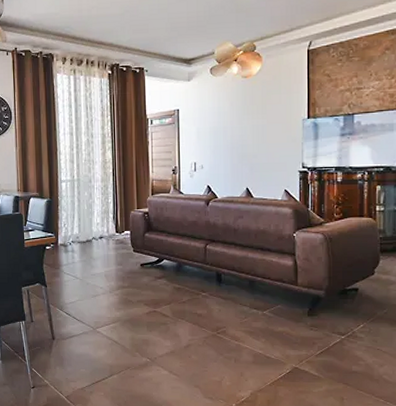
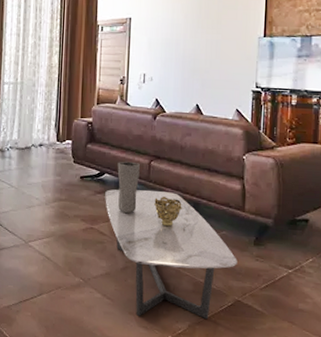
coffee table: none [165,273,293,388] -> present [105,189,237,319]
vase: none [175,246,196,296] -> present [117,161,140,214]
decorative bowl: none [212,277,238,305] -> present [154,197,182,227]

